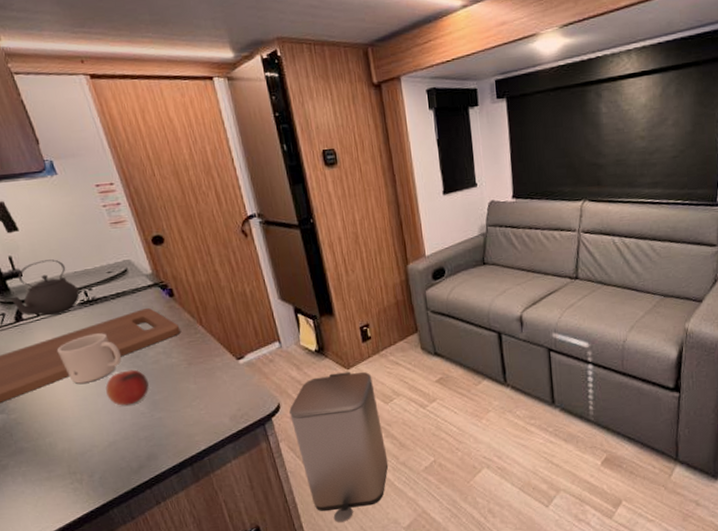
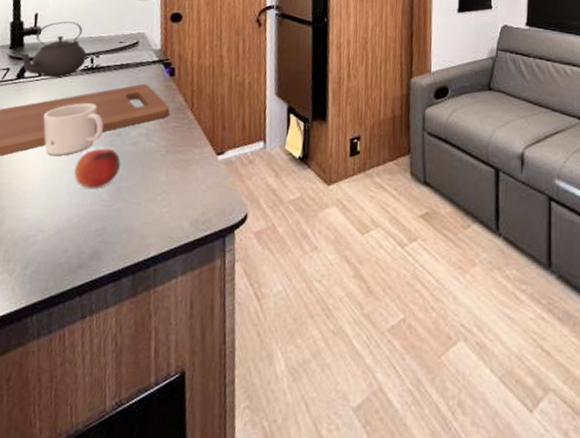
pedal bin: present [289,371,389,523] -> none [254,187,352,386]

